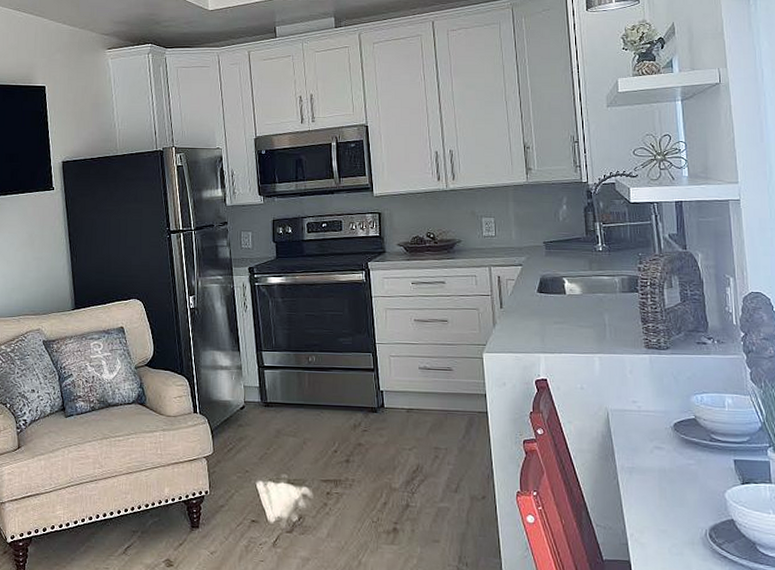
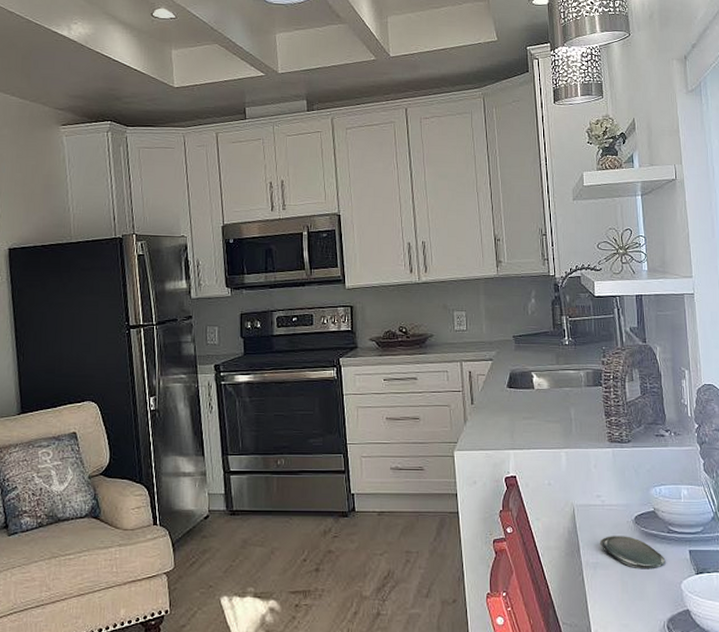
oval tray: none [635,441,708,477] -> present [599,536,666,570]

